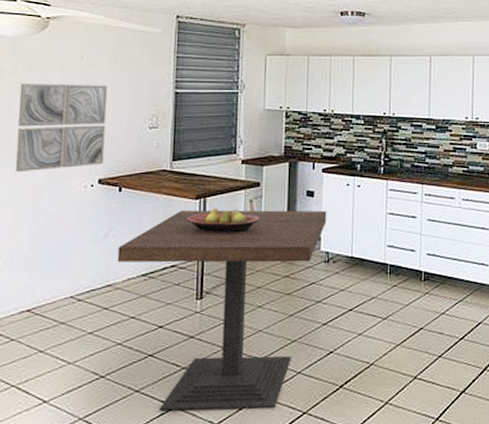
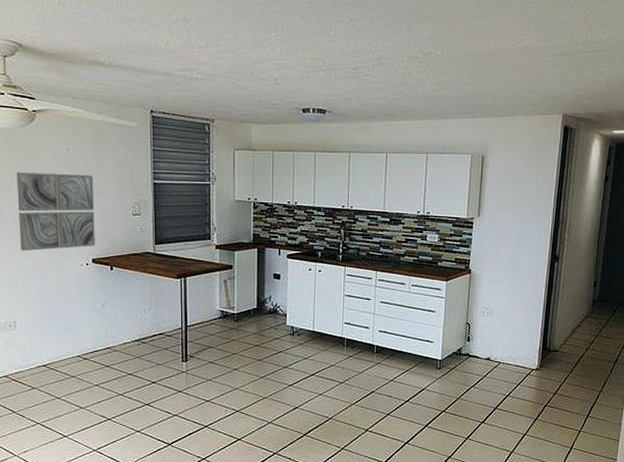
dining table: present [117,210,327,411] -> none [114,288,292,448]
fruit bowl: present [186,208,260,233] -> none [170,287,234,308]

